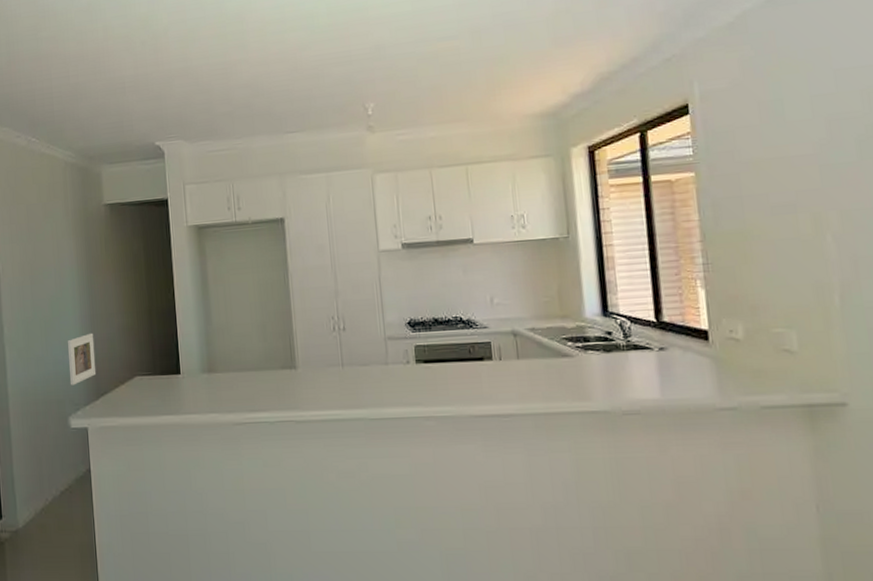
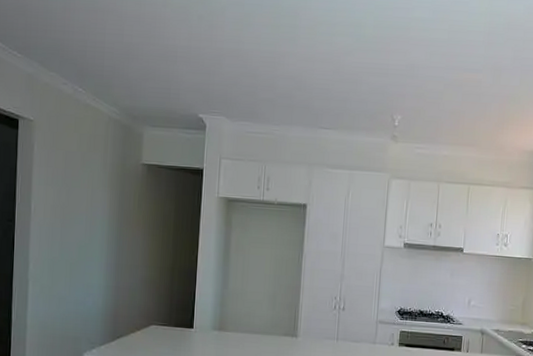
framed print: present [67,333,97,386] -> none [88,280,117,326]

